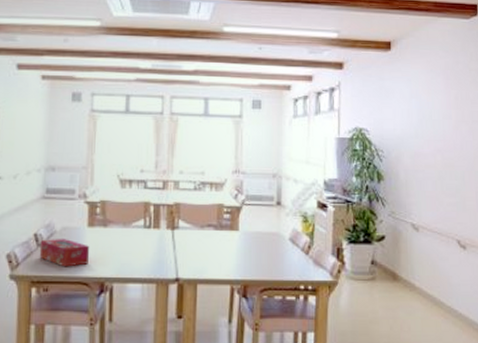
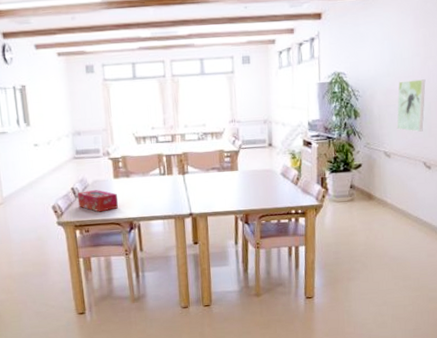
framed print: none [426,144,458,204] -> present [396,79,426,132]

